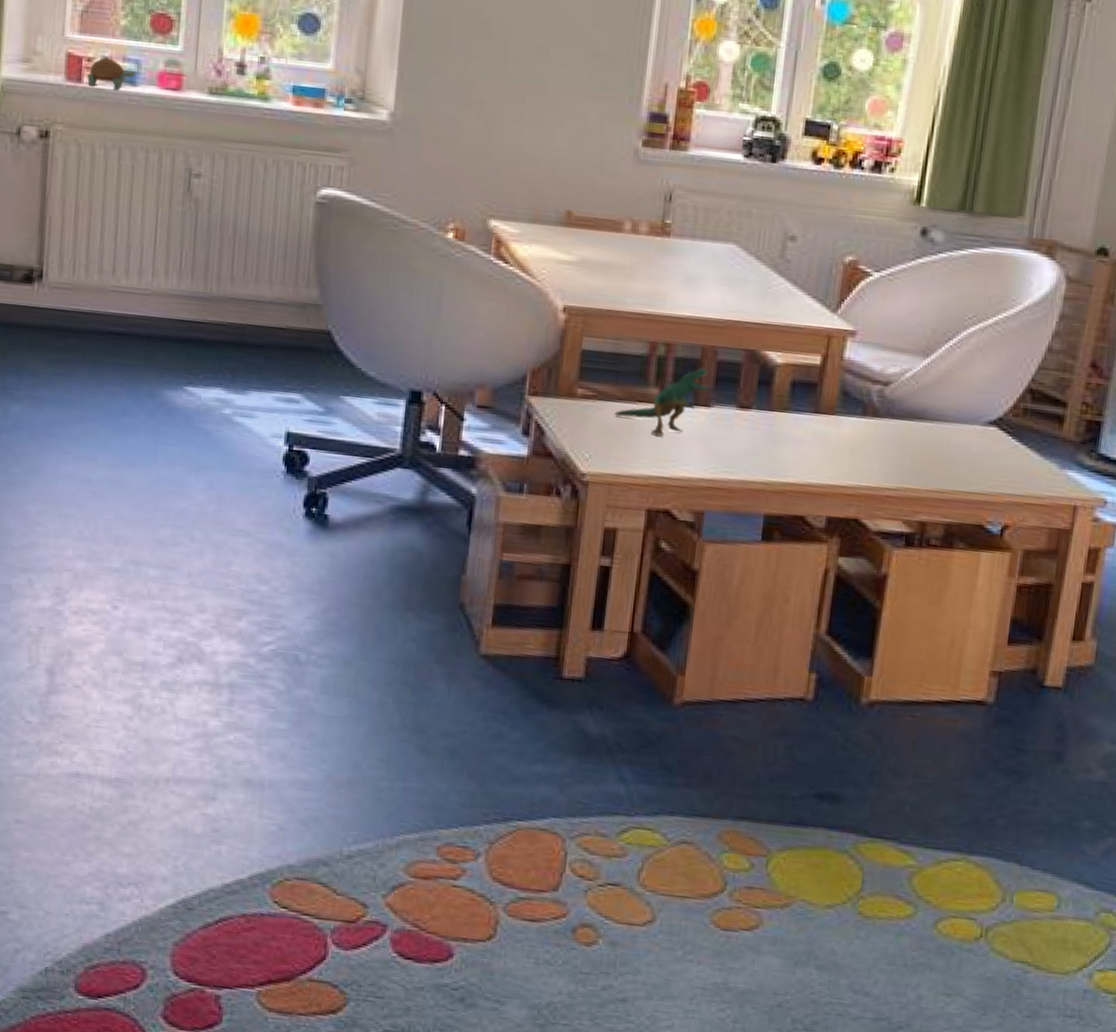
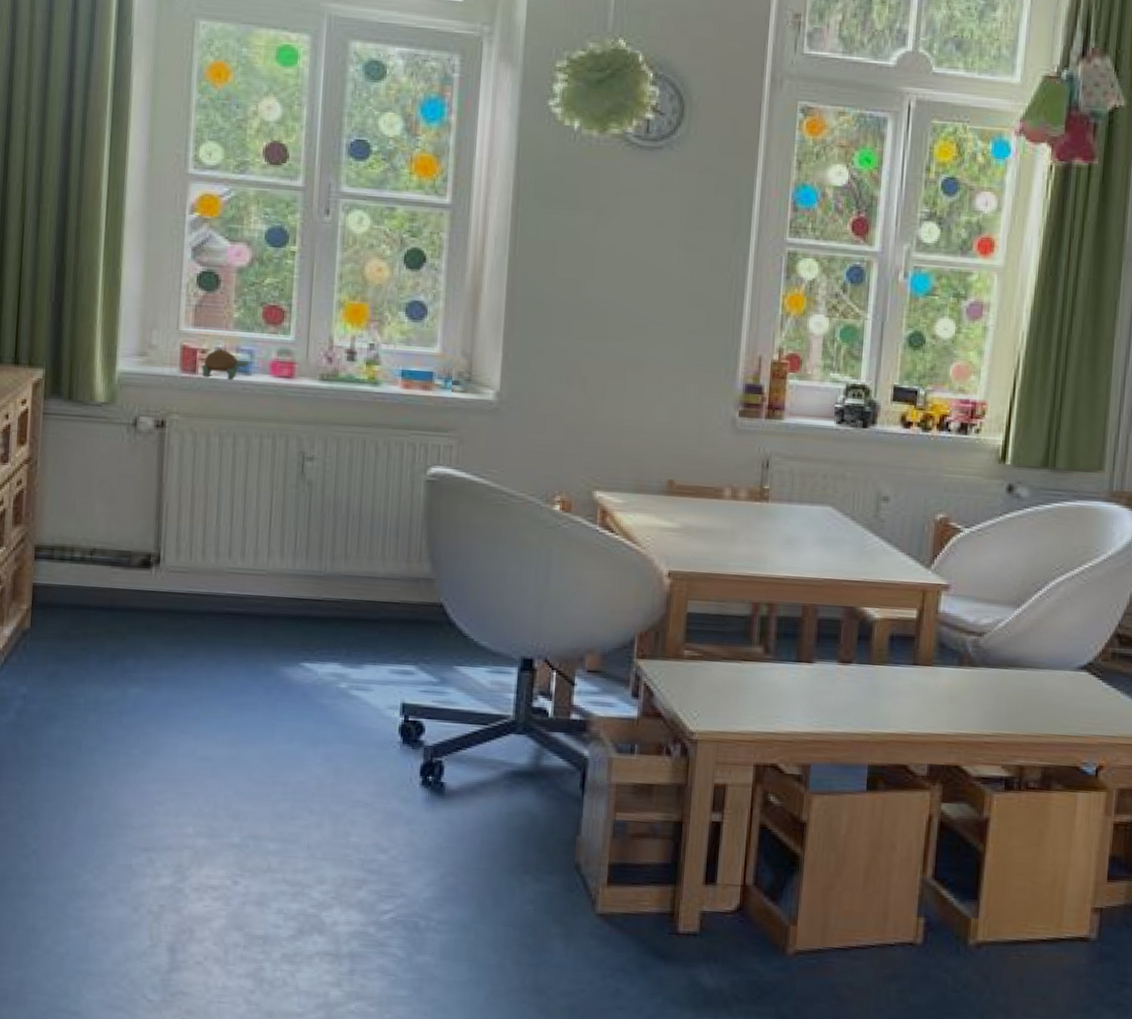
toy dinosaur: present [614,368,709,436] -> none [720,626,811,692]

